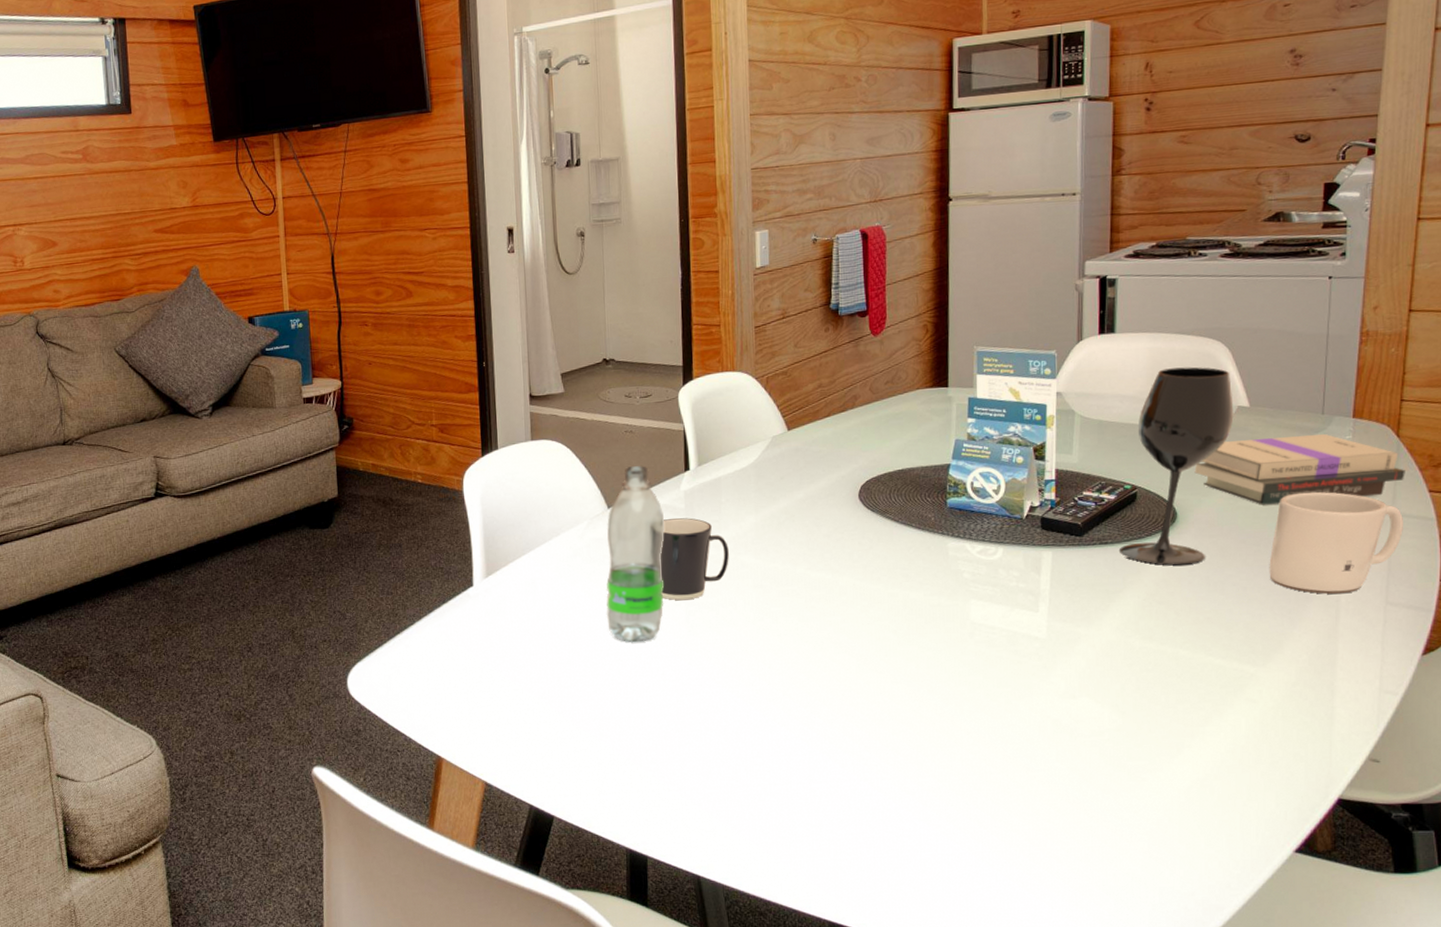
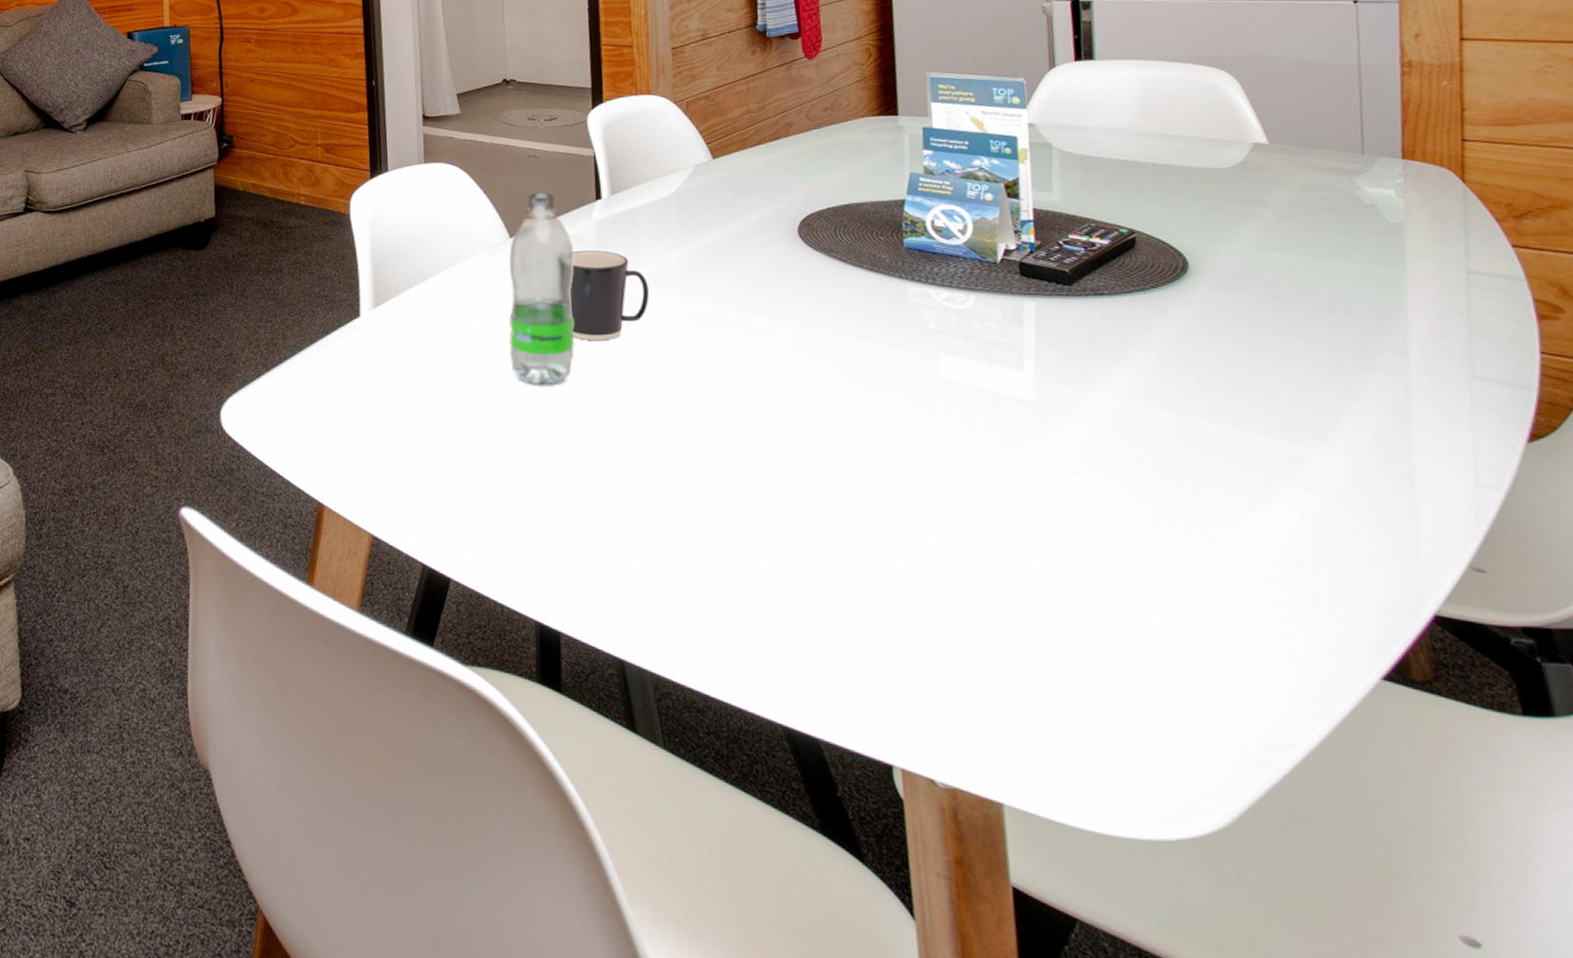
wineglass: present [1118,367,1234,565] -> none [1118,98,1250,323]
books: present [1194,433,1405,505] -> none [1205,176,1478,256]
mug: present [1269,491,1403,594] -> none [1311,242,1484,363]

